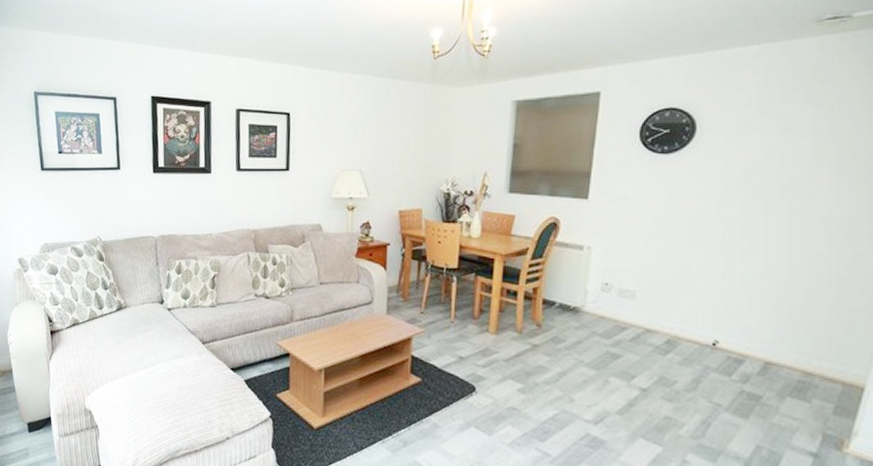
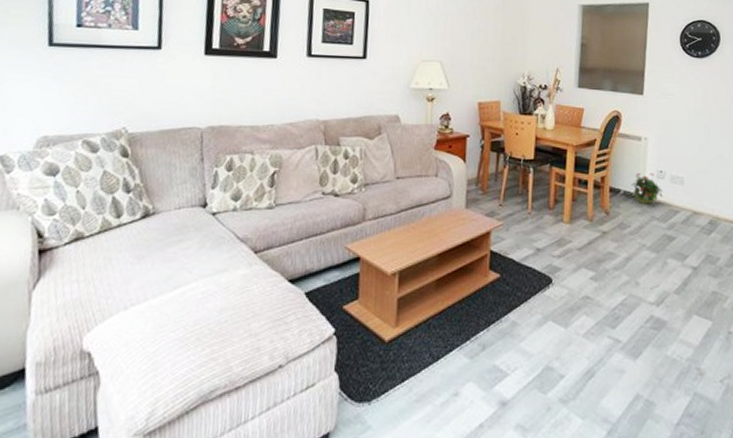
potted plant: none [569,284,608,319] -> present [631,172,663,205]

